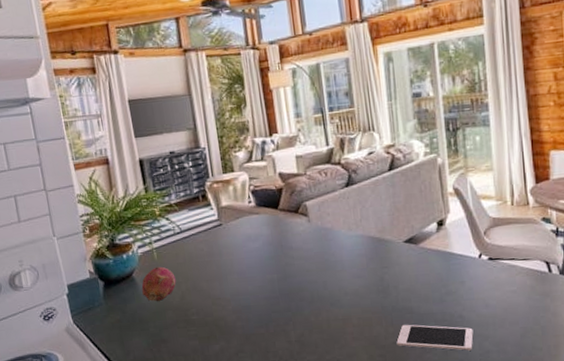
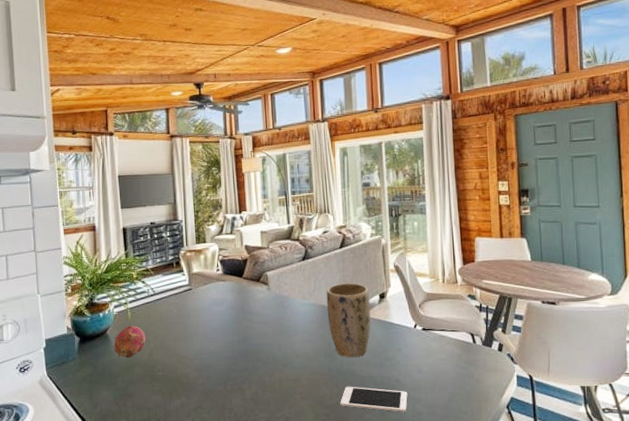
plant pot: none [375,210,429,294] -> present [326,283,371,358]

